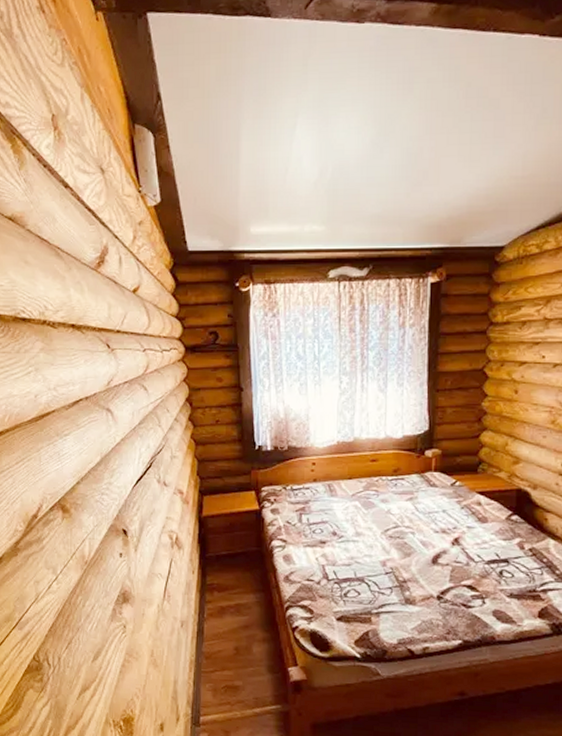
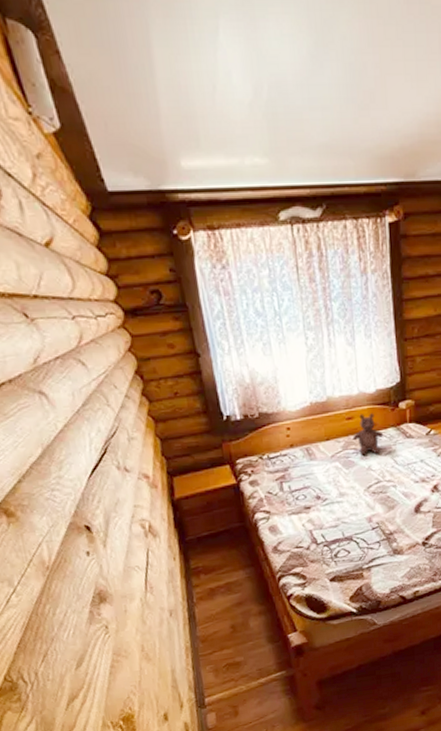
teddy bear: none [375,458,407,499] -> present [352,413,384,456]

